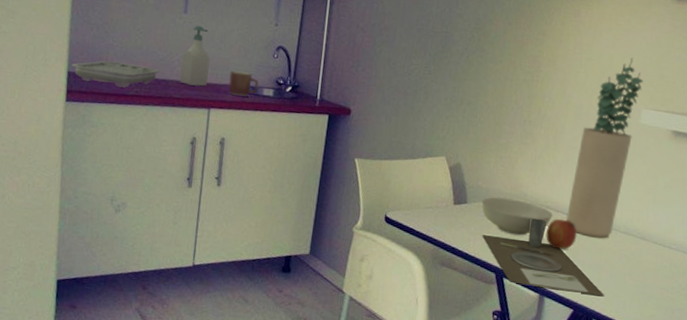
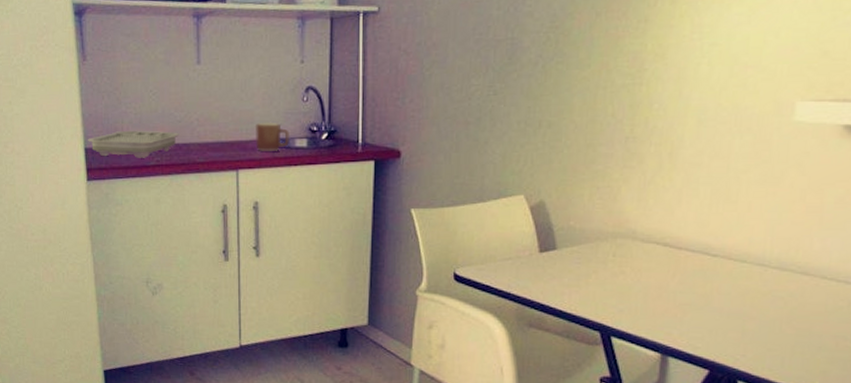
soap bottle: present [179,25,210,86] -> none [200,76,232,146]
bowl: present [481,197,553,236] -> none [575,238,674,283]
place setting: present [482,217,605,296] -> none [579,259,754,351]
fruit: present [545,218,577,249] -> none [664,257,710,296]
vase: present [565,57,643,238] -> none [691,33,797,278]

